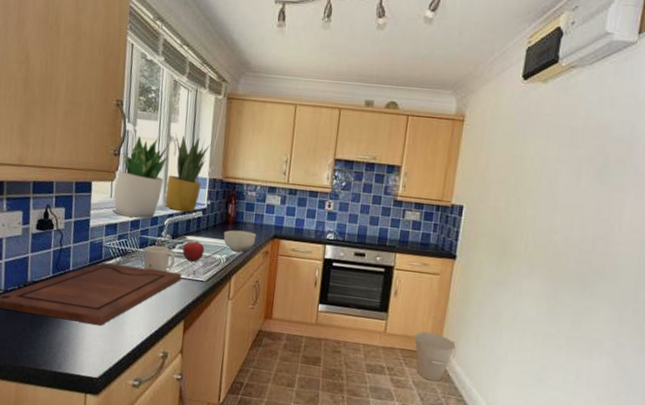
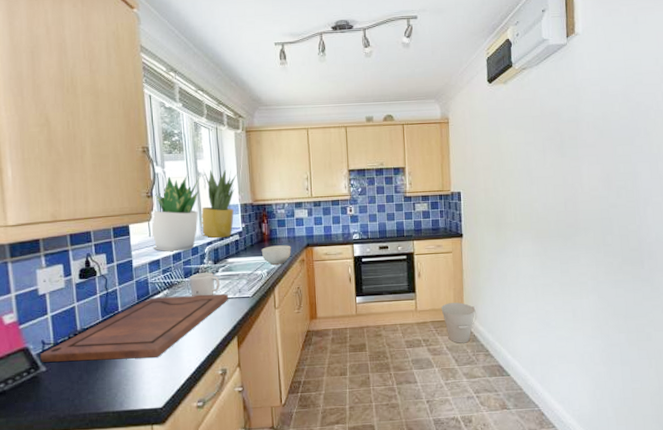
fruit: present [182,241,205,262] -> none [226,262,246,282]

